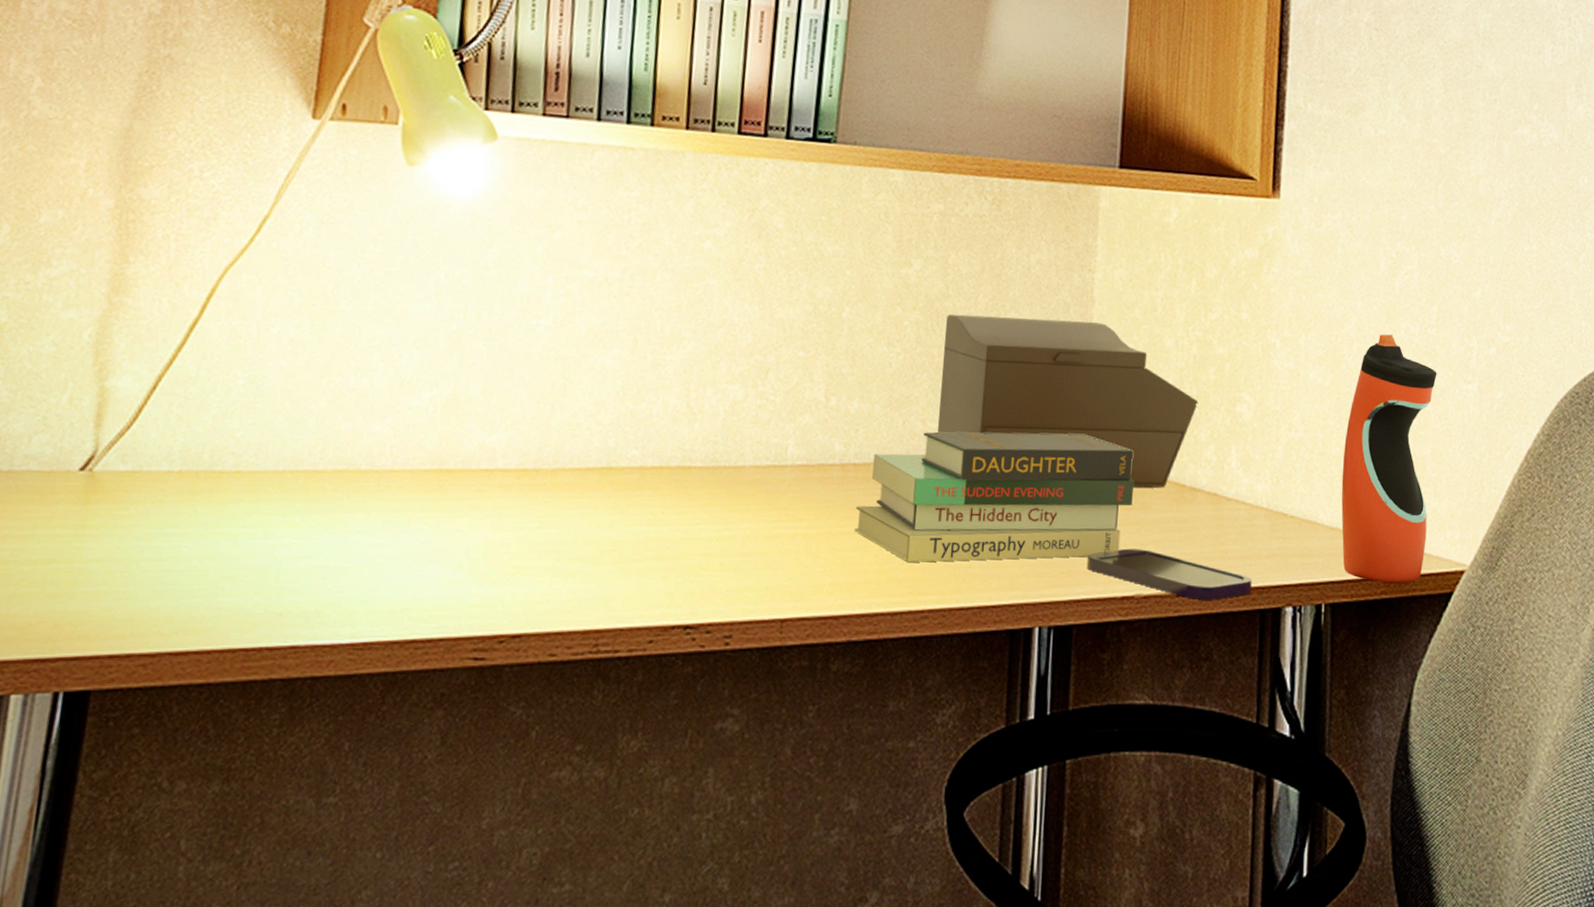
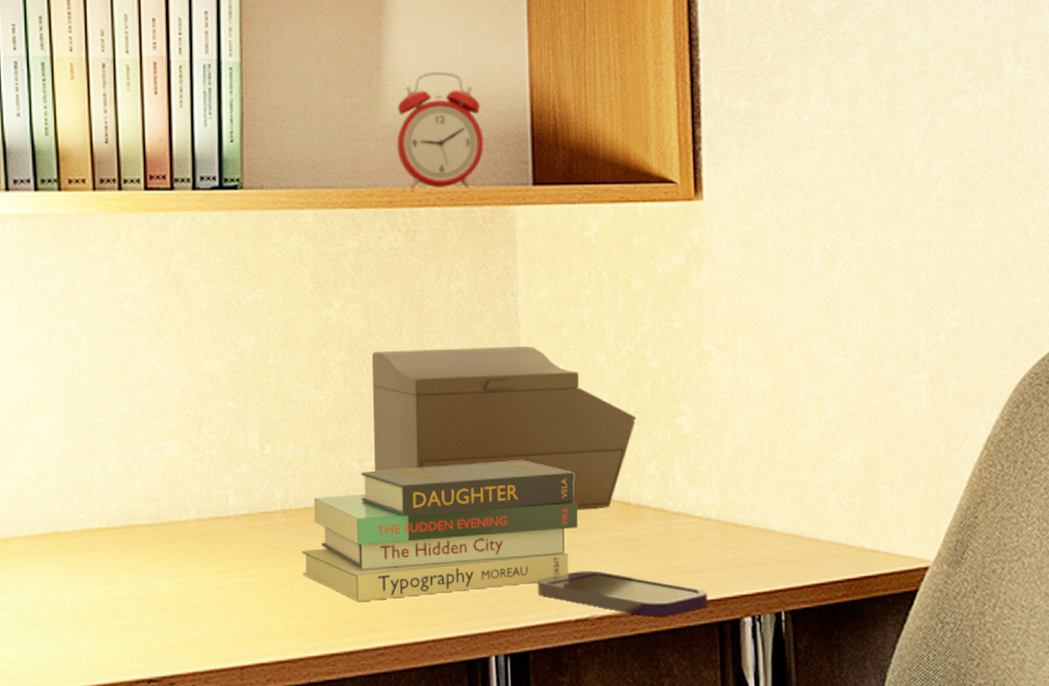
alarm clock: none [991,49,1077,165] -> present [396,70,484,190]
water bottle: present [1341,334,1437,584] -> none [791,331,886,586]

